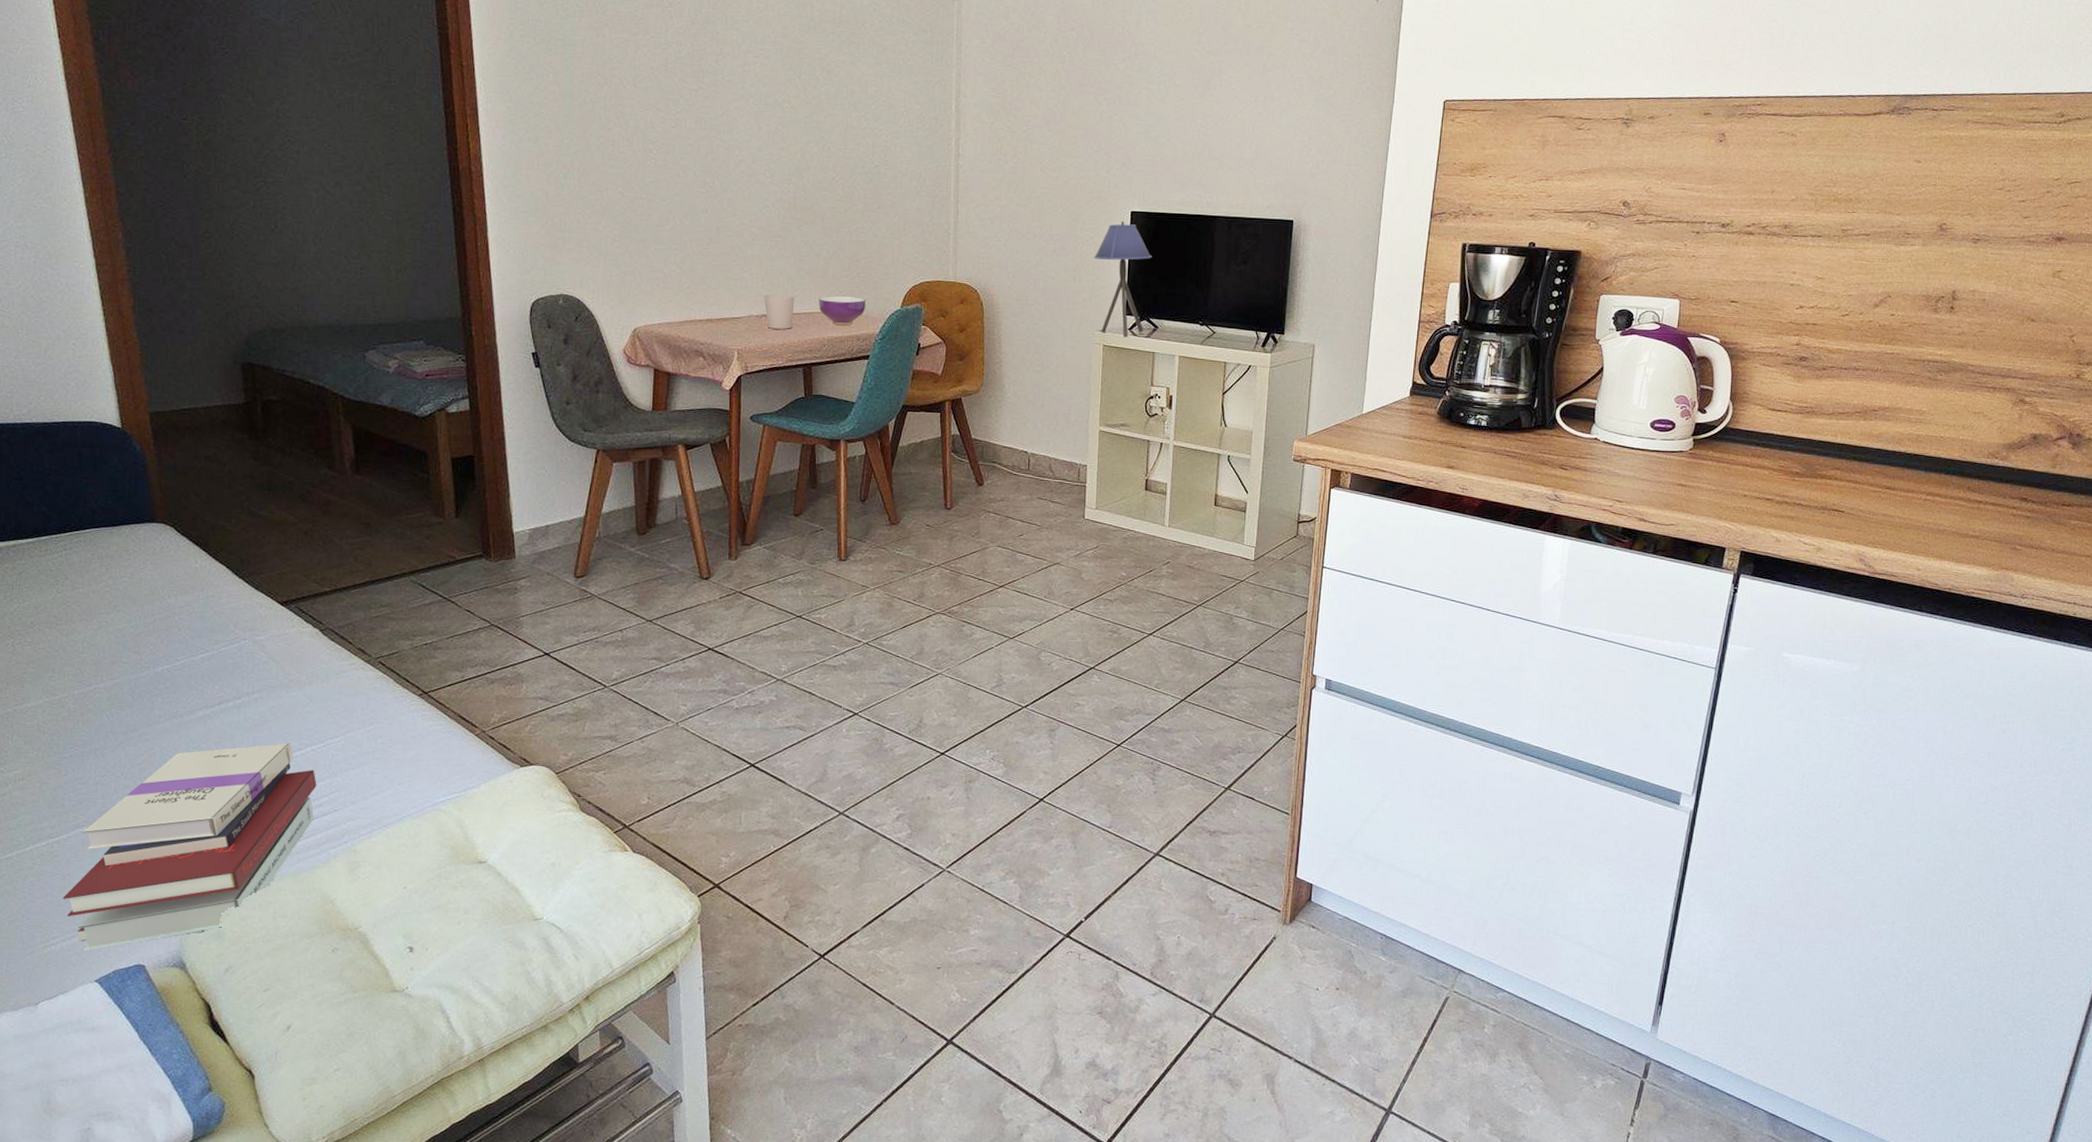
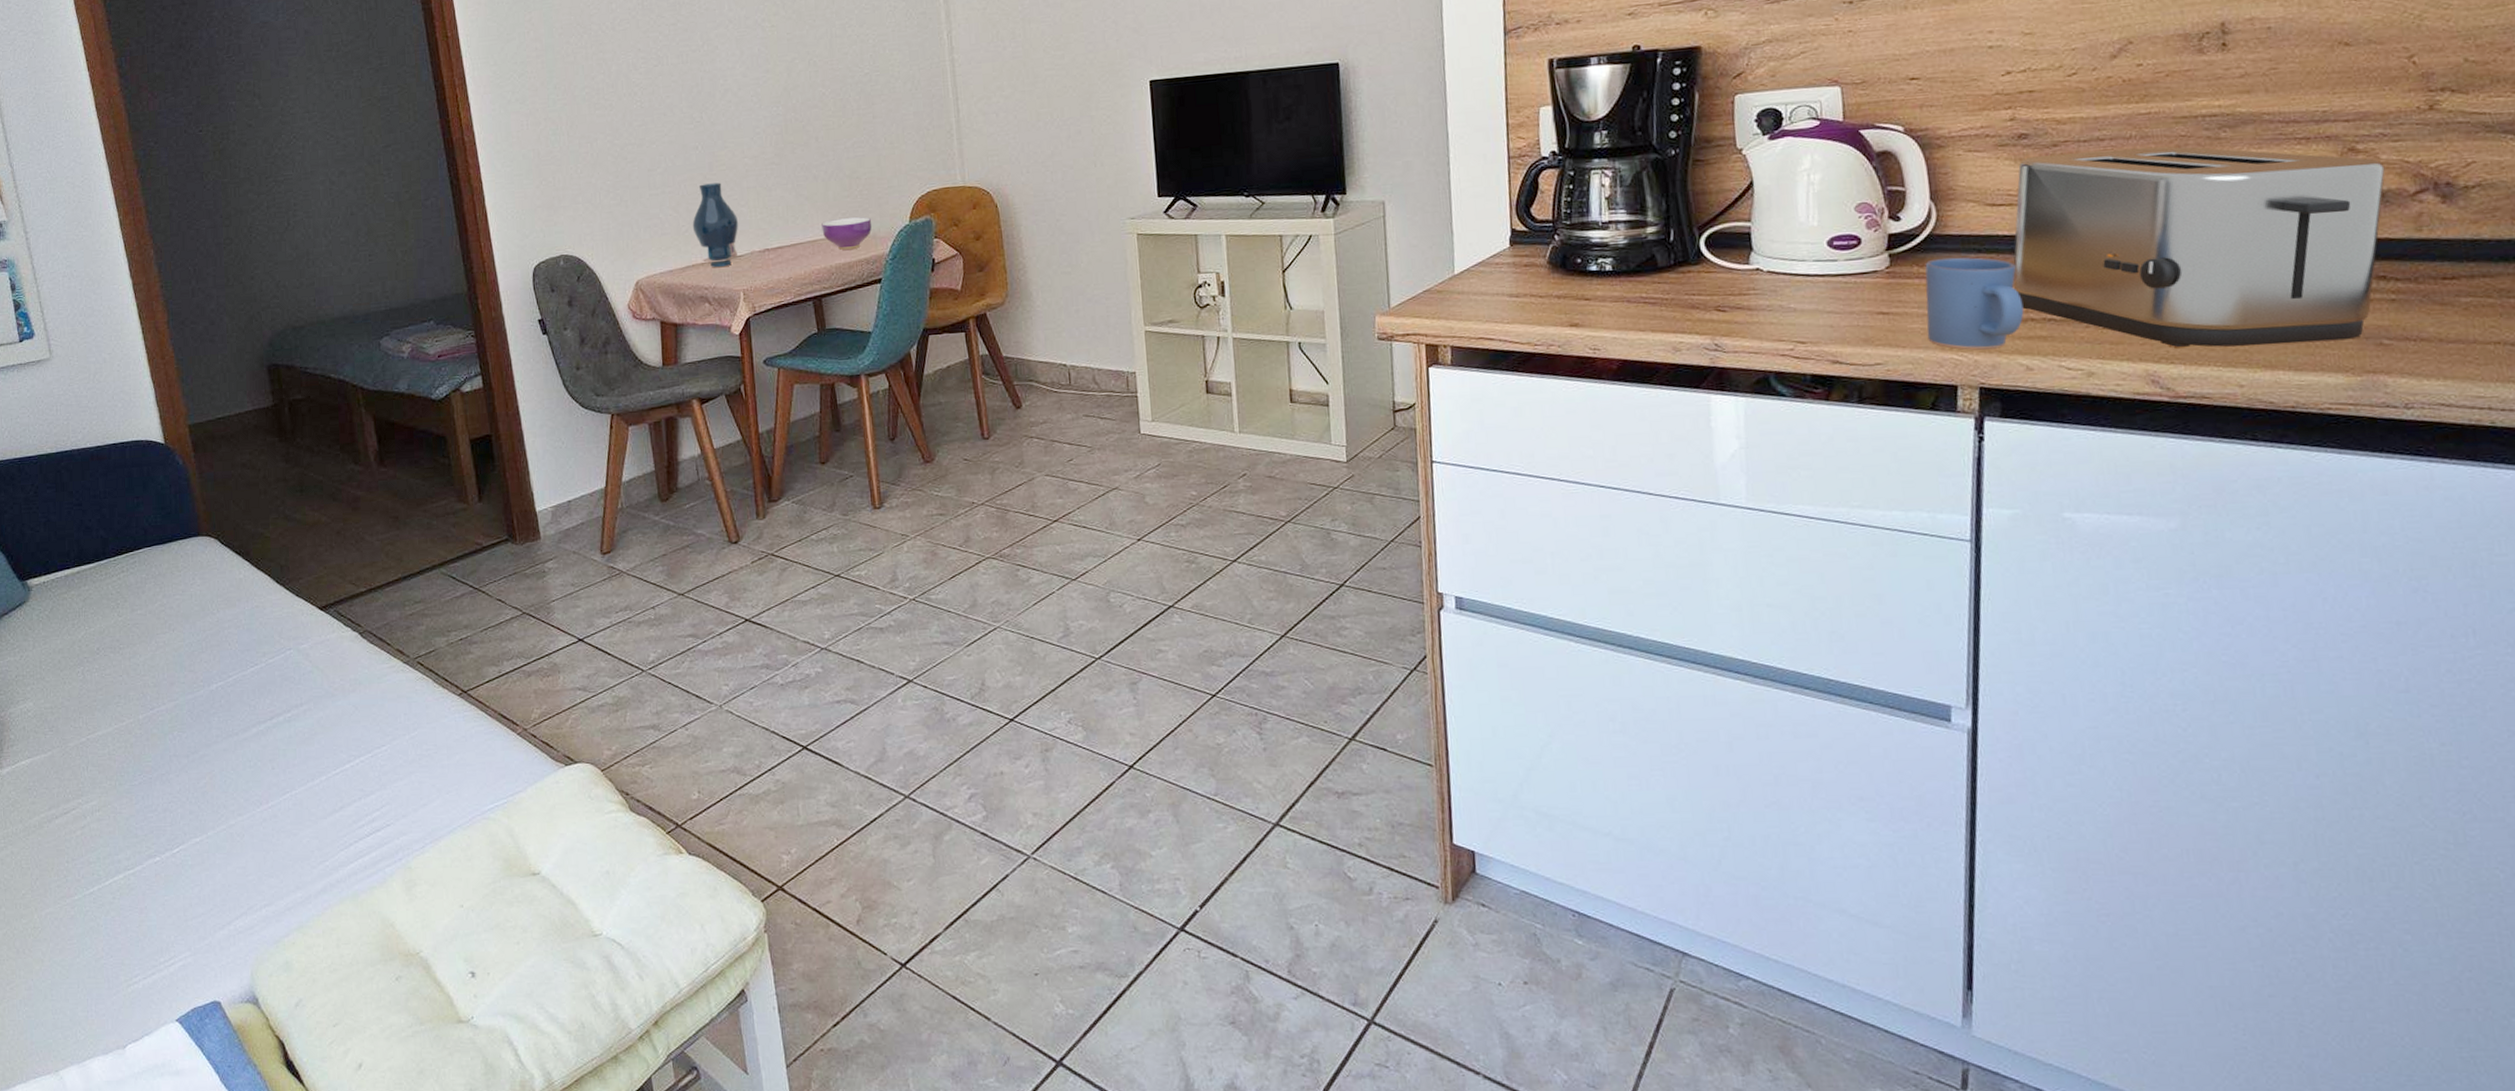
books: present [63,743,317,951] -> none [142,756,369,989]
vase: none [694,246,740,326] -> present [692,182,739,268]
dixie cup: present [764,293,795,329] -> none [764,223,797,263]
table lamp: present [1093,221,1152,338] -> none [1113,93,1182,223]
mug: none [1710,447,1782,523] -> present [1925,257,2024,351]
toaster: none [1777,376,2041,543] -> present [2012,146,2386,348]

